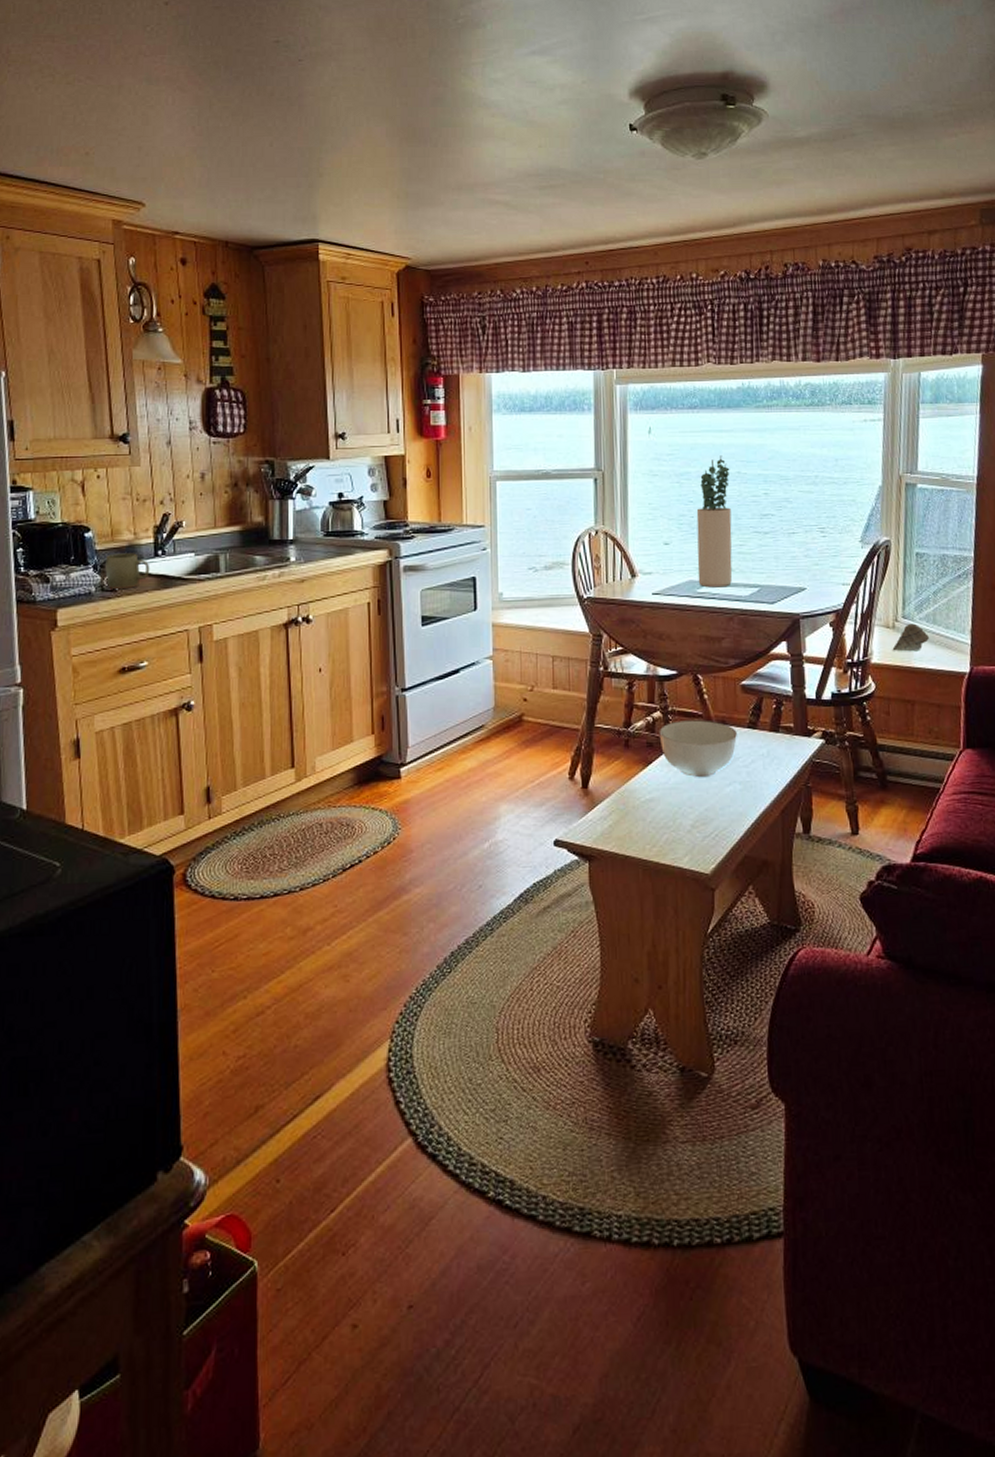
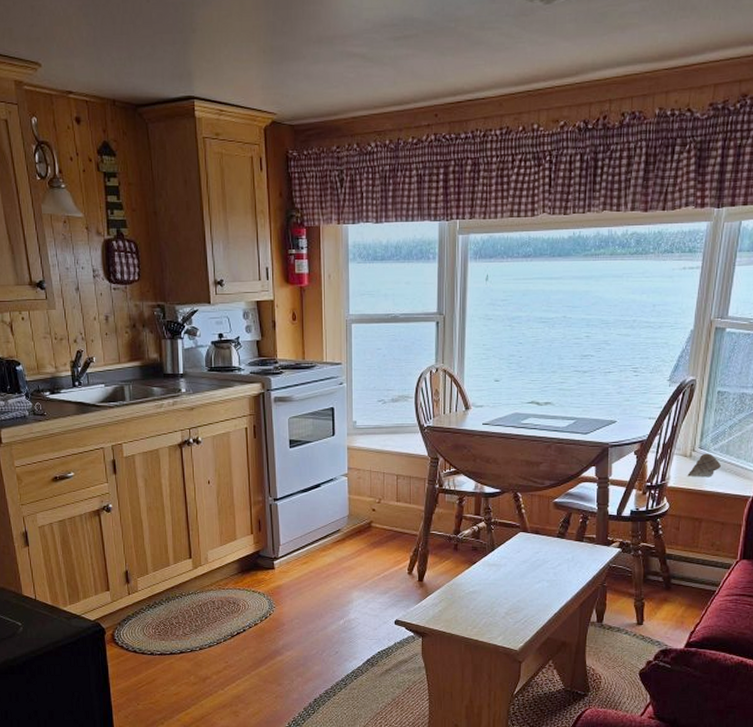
mug: present [105,553,151,589] -> none [34,384,70,413]
bowl: present [659,720,737,777] -> none [483,530,548,575]
vase: present [696,455,733,588] -> none [522,301,557,419]

